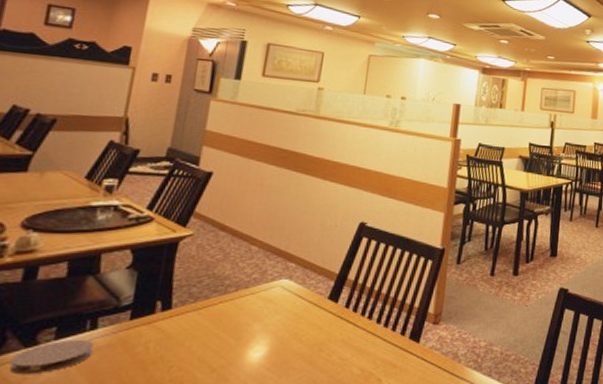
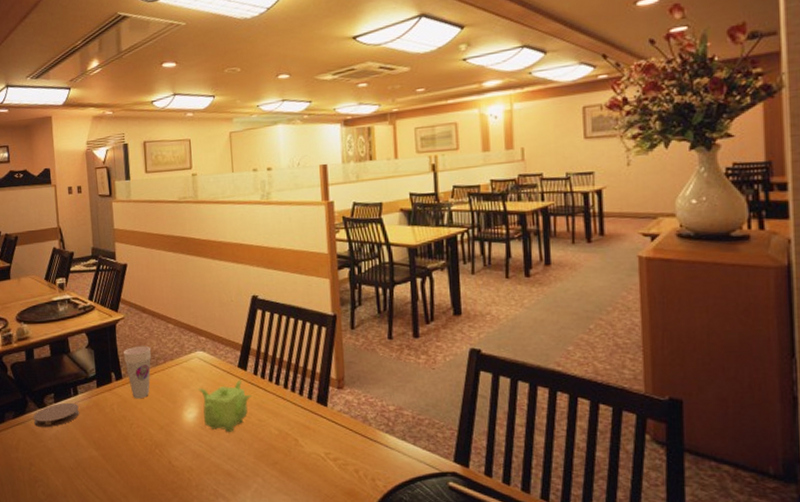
cup: none [180,269,222,335] -> present [124,345,151,399]
teapot: none [273,313,339,373] -> present [198,380,253,432]

